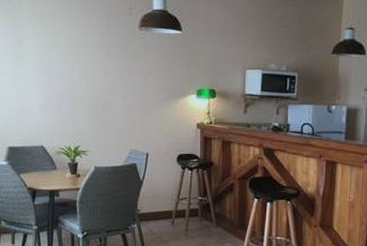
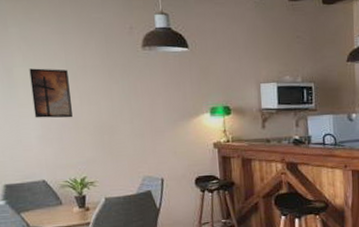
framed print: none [37,41,72,90] -> present [29,68,73,118]

